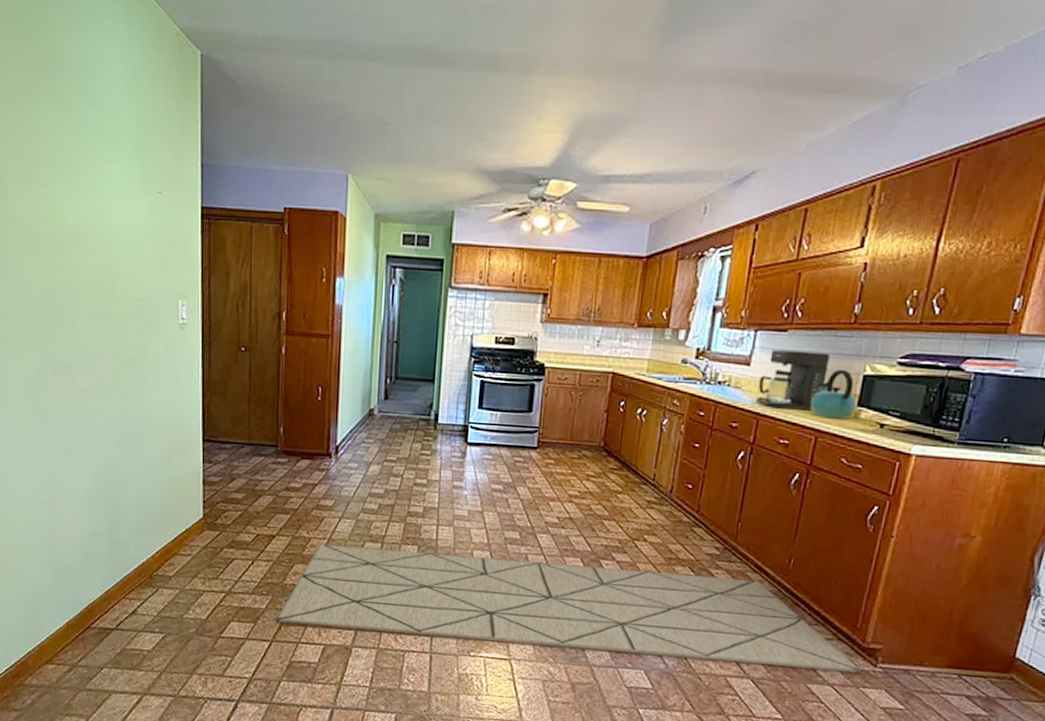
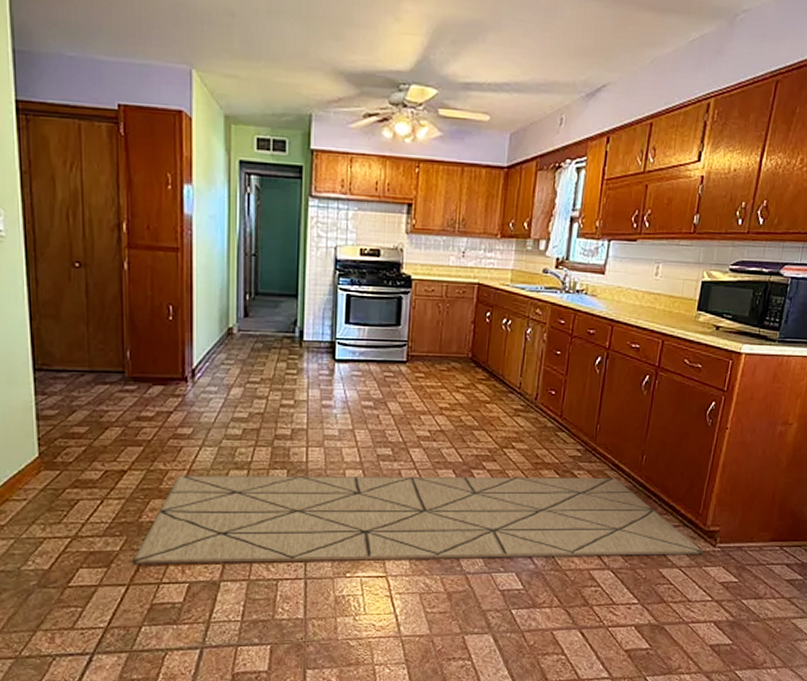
coffee maker: present [756,348,830,411] -> none [610,257,673,316]
kettle: present [809,369,858,420] -> none [657,276,697,323]

